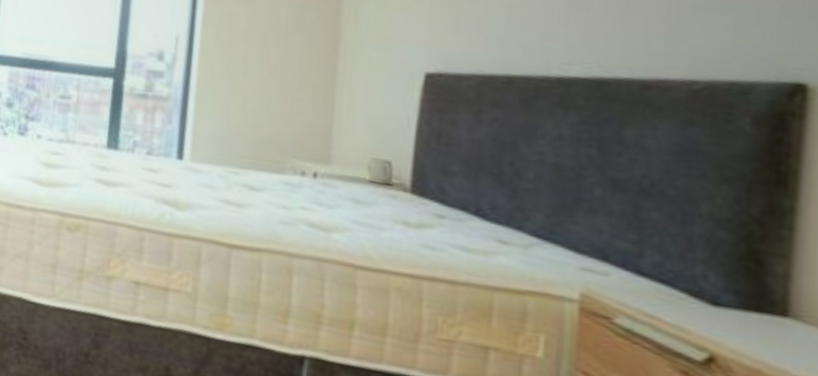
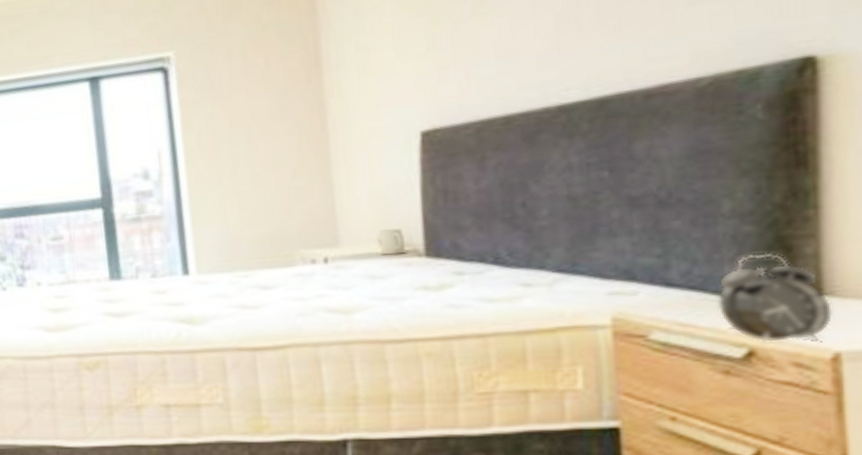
alarm clock: none [684,261,796,364] -> present [717,253,832,345]

